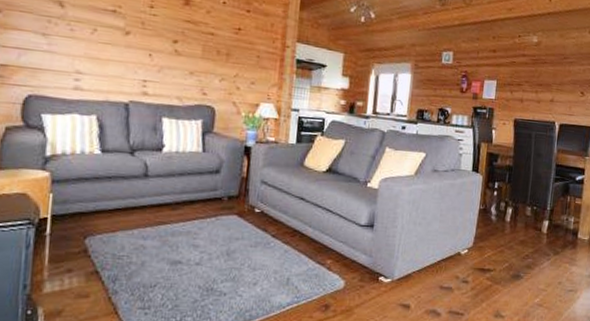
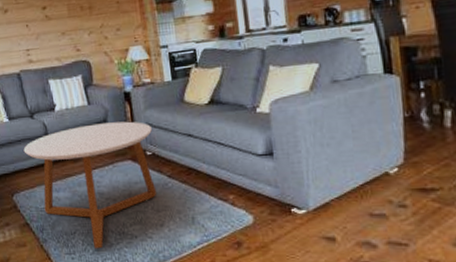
coffee table: none [112,172,266,305] -> present [23,121,156,249]

